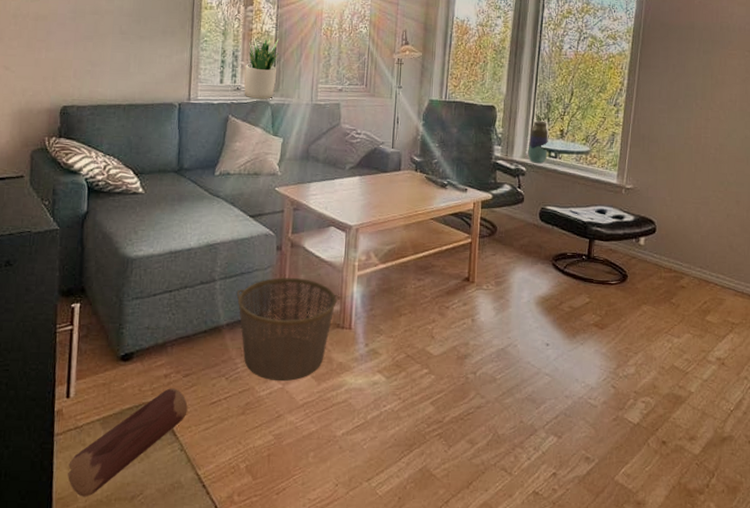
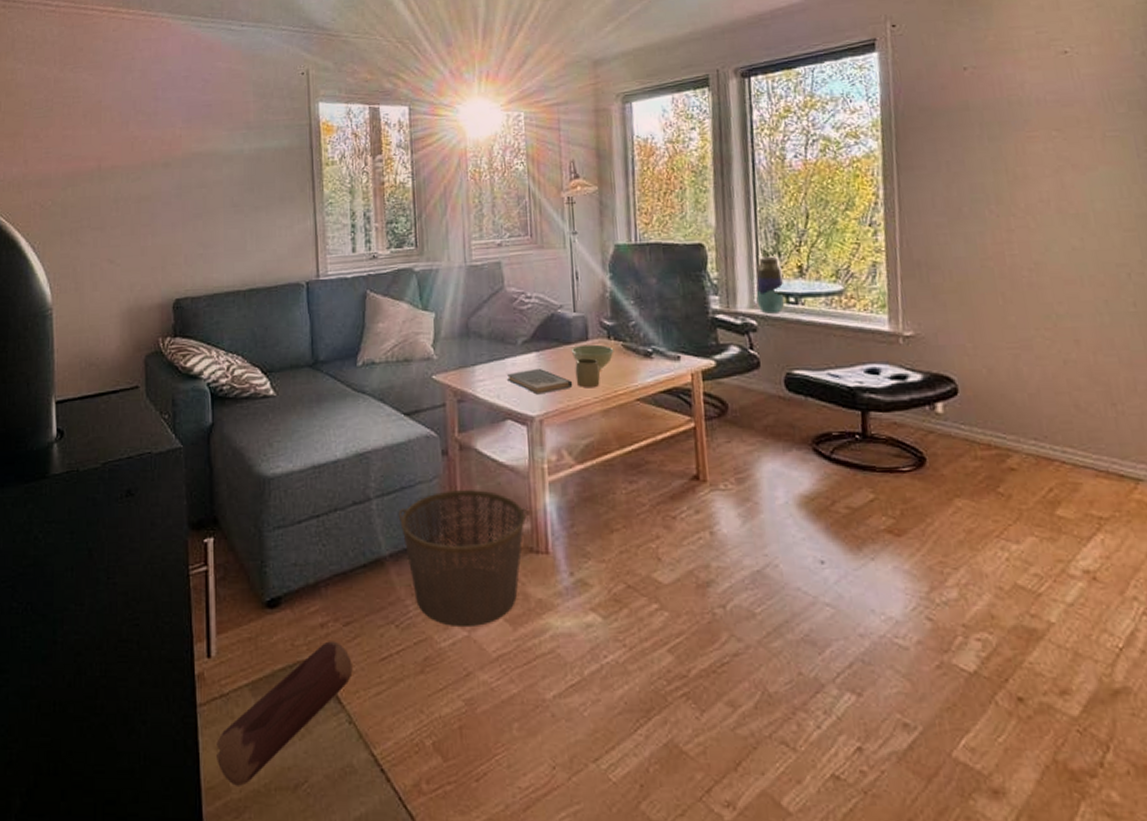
planter: present [244,37,280,99] -> none [380,189,420,267]
book: none [335,189,385,209] -> present [507,369,573,395]
bowl: none [386,174,419,196] -> present [570,344,614,373]
mug: none [387,184,407,208] -> present [575,358,601,388]

